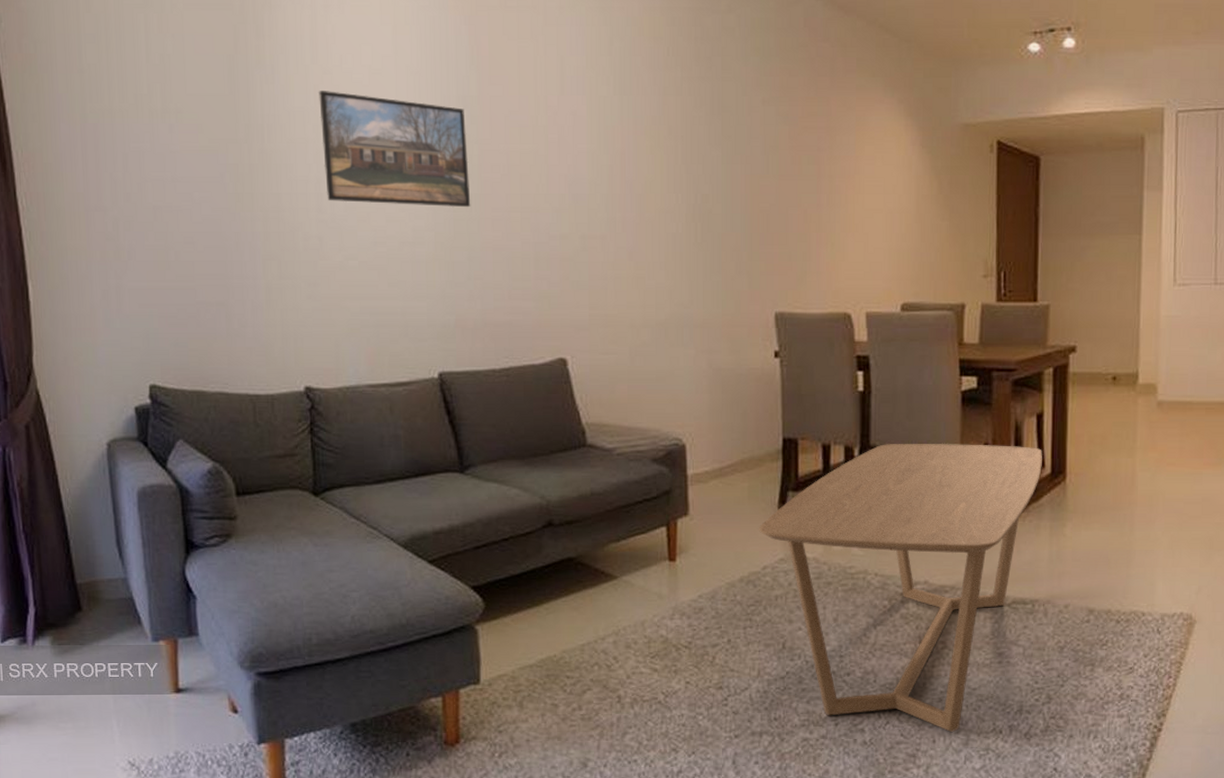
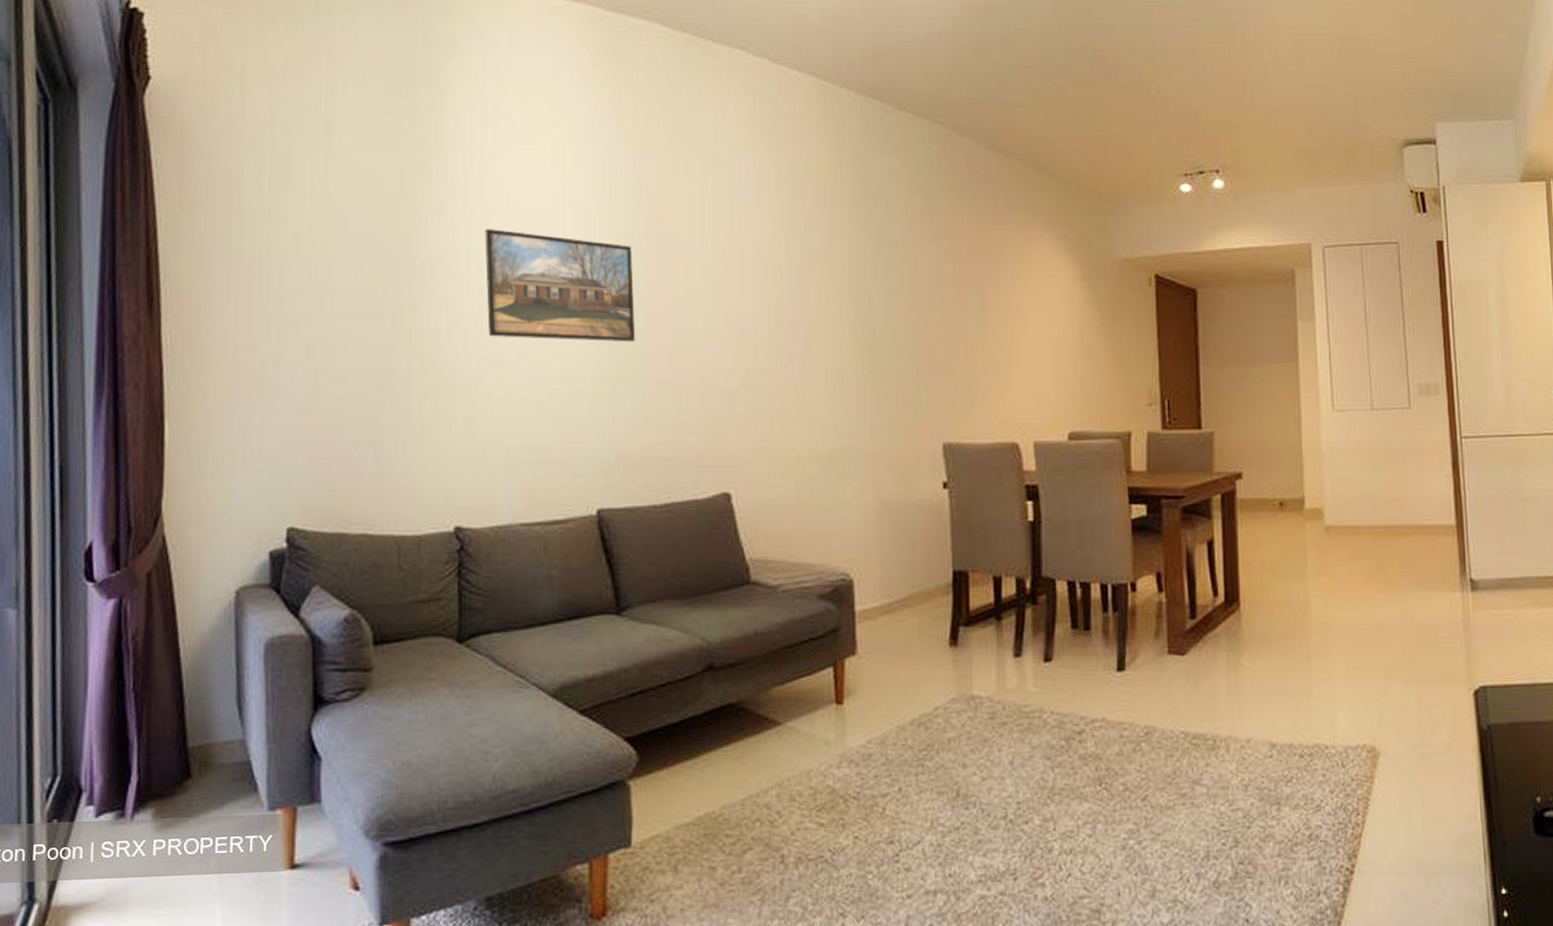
coffee table: present [759,443,1042,733] -> none [930,572,1215,884]

